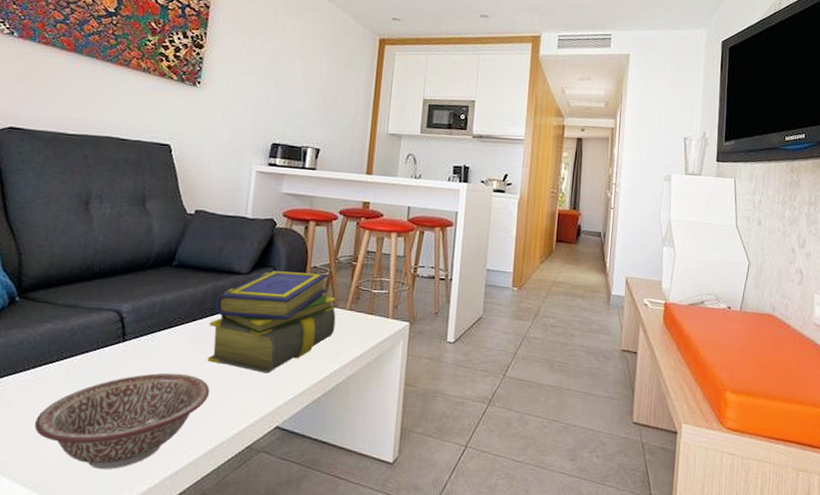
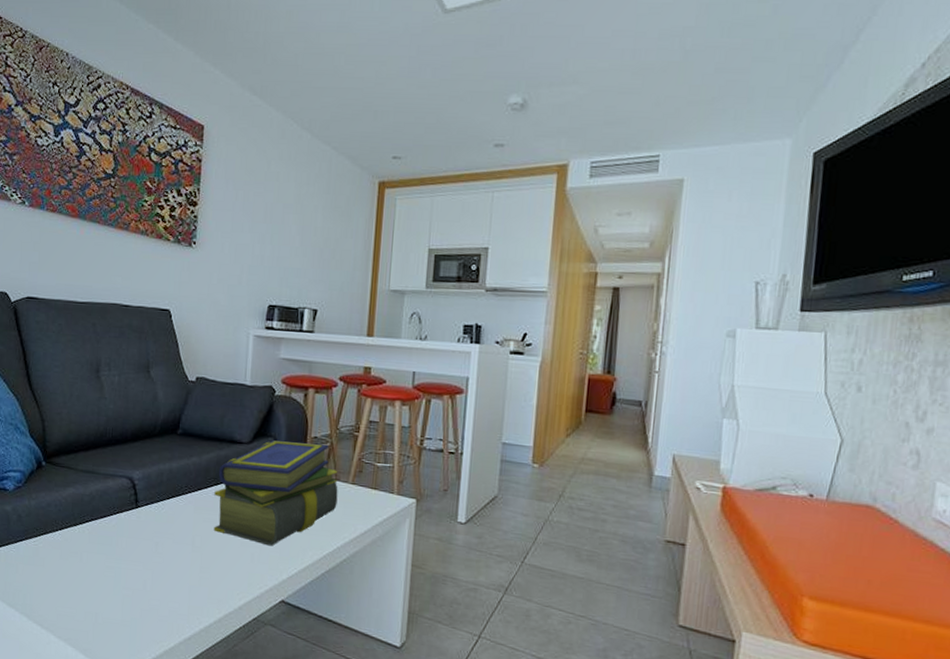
decorative bowl: present [34,373,210,469] -> none [64,540,217,630]

